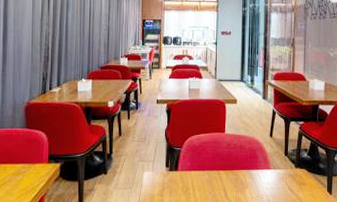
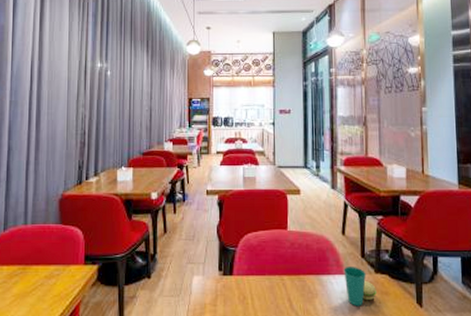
cup: none [270,162,296,195] -> present [344,265,376,307]

